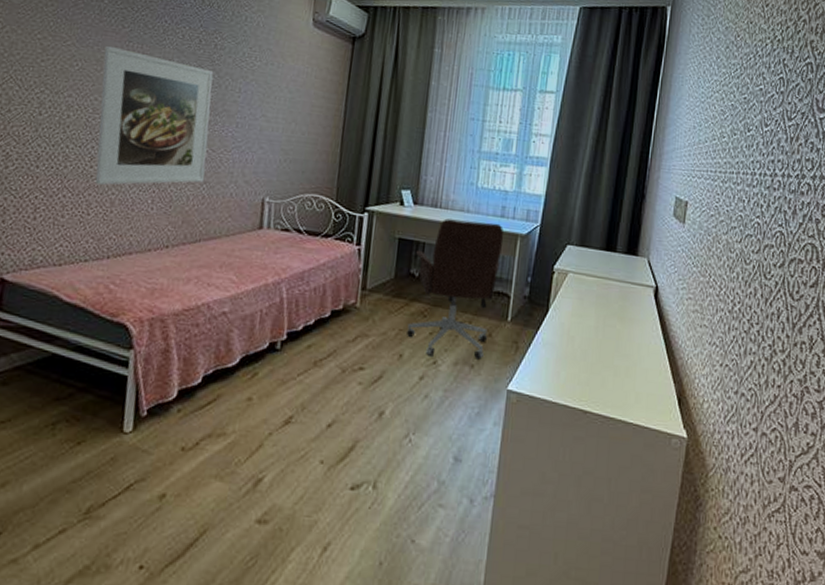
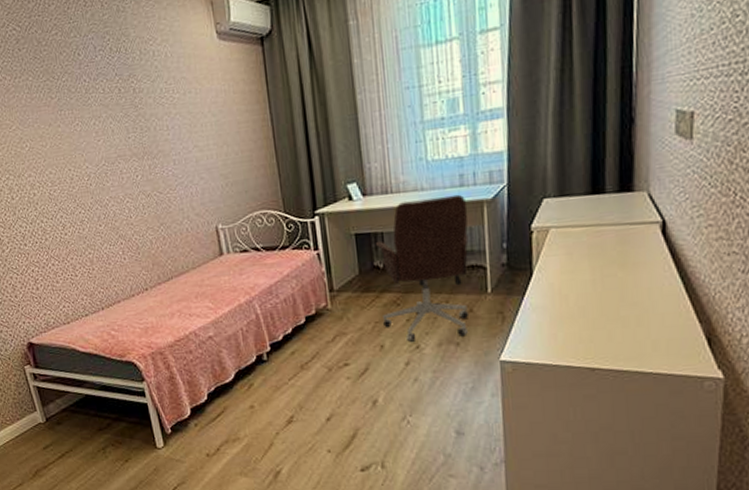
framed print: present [94,45,214,186] -> none [43,115,161,249]

